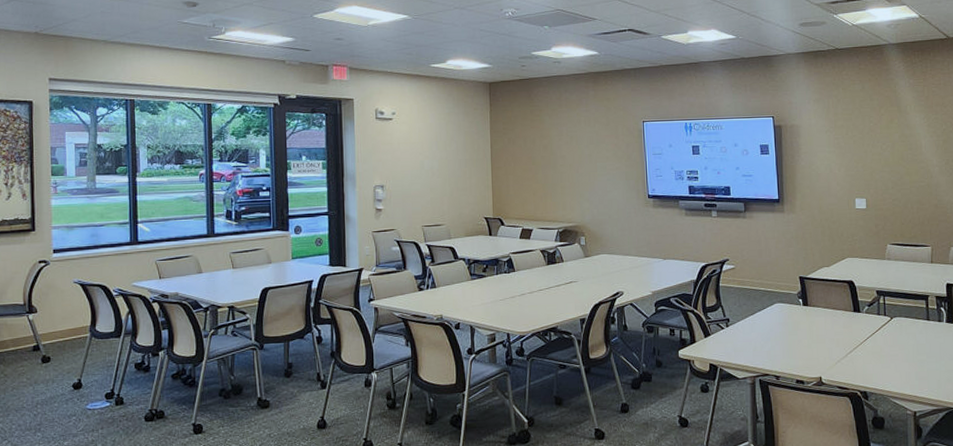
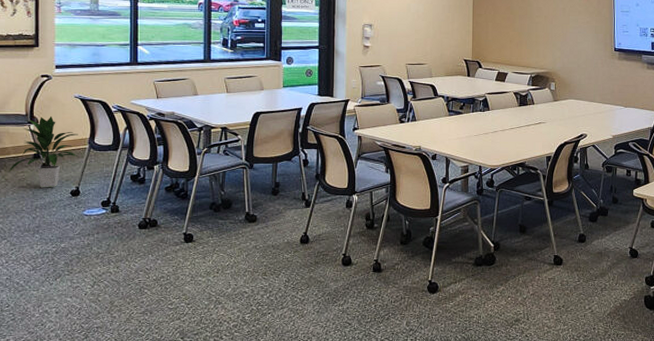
indoor plant: none [7,304,81,382] -> present [8,116,80,188]

